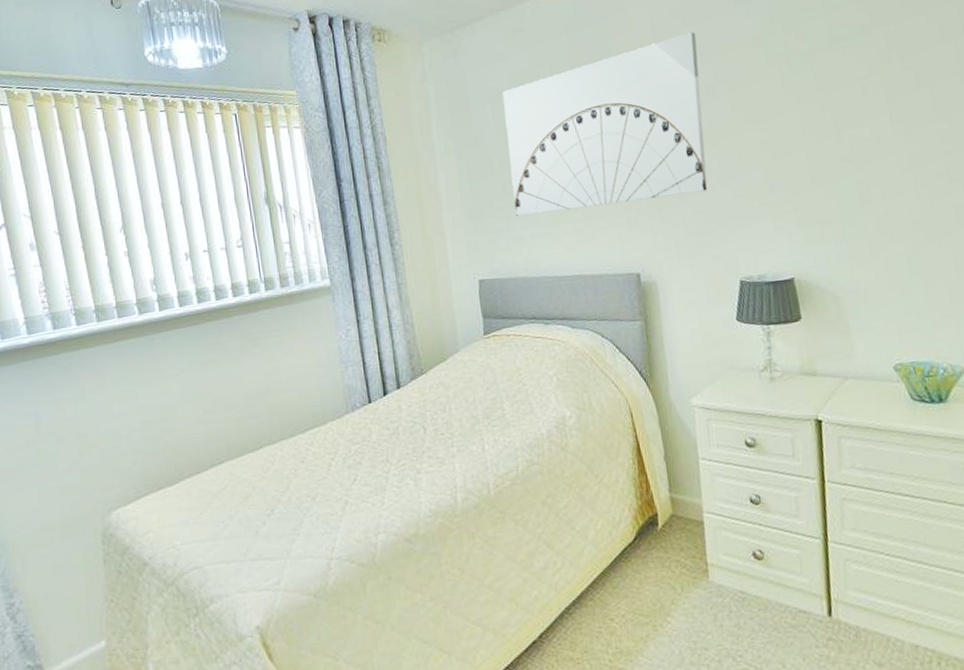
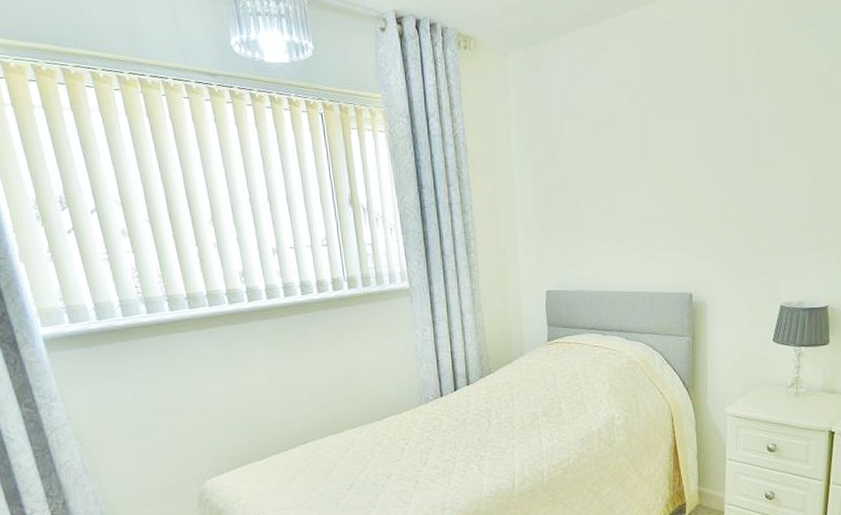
wall art: present [503,32,708,216] -> none [580,63,769,233]

